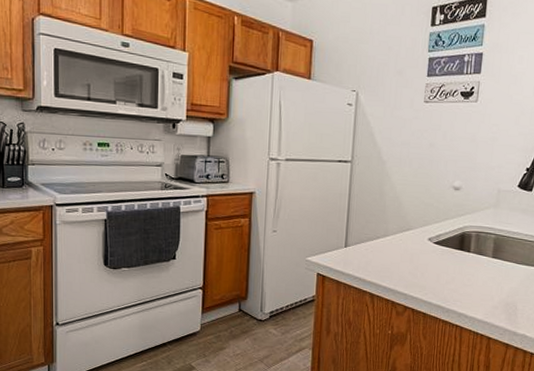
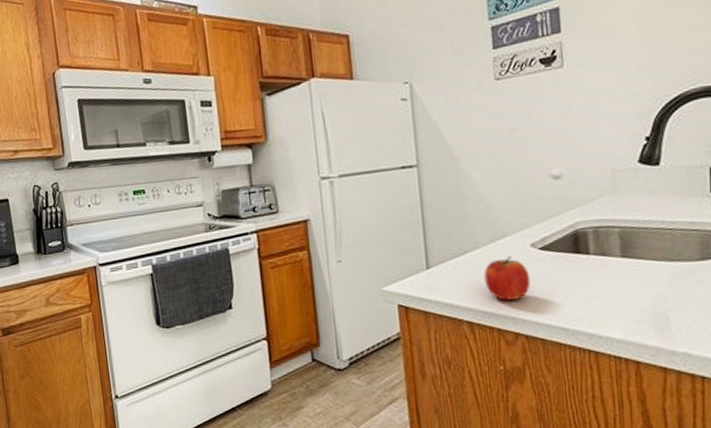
fruit: none [388,245,424,280] -> present [484,256,531,301]

